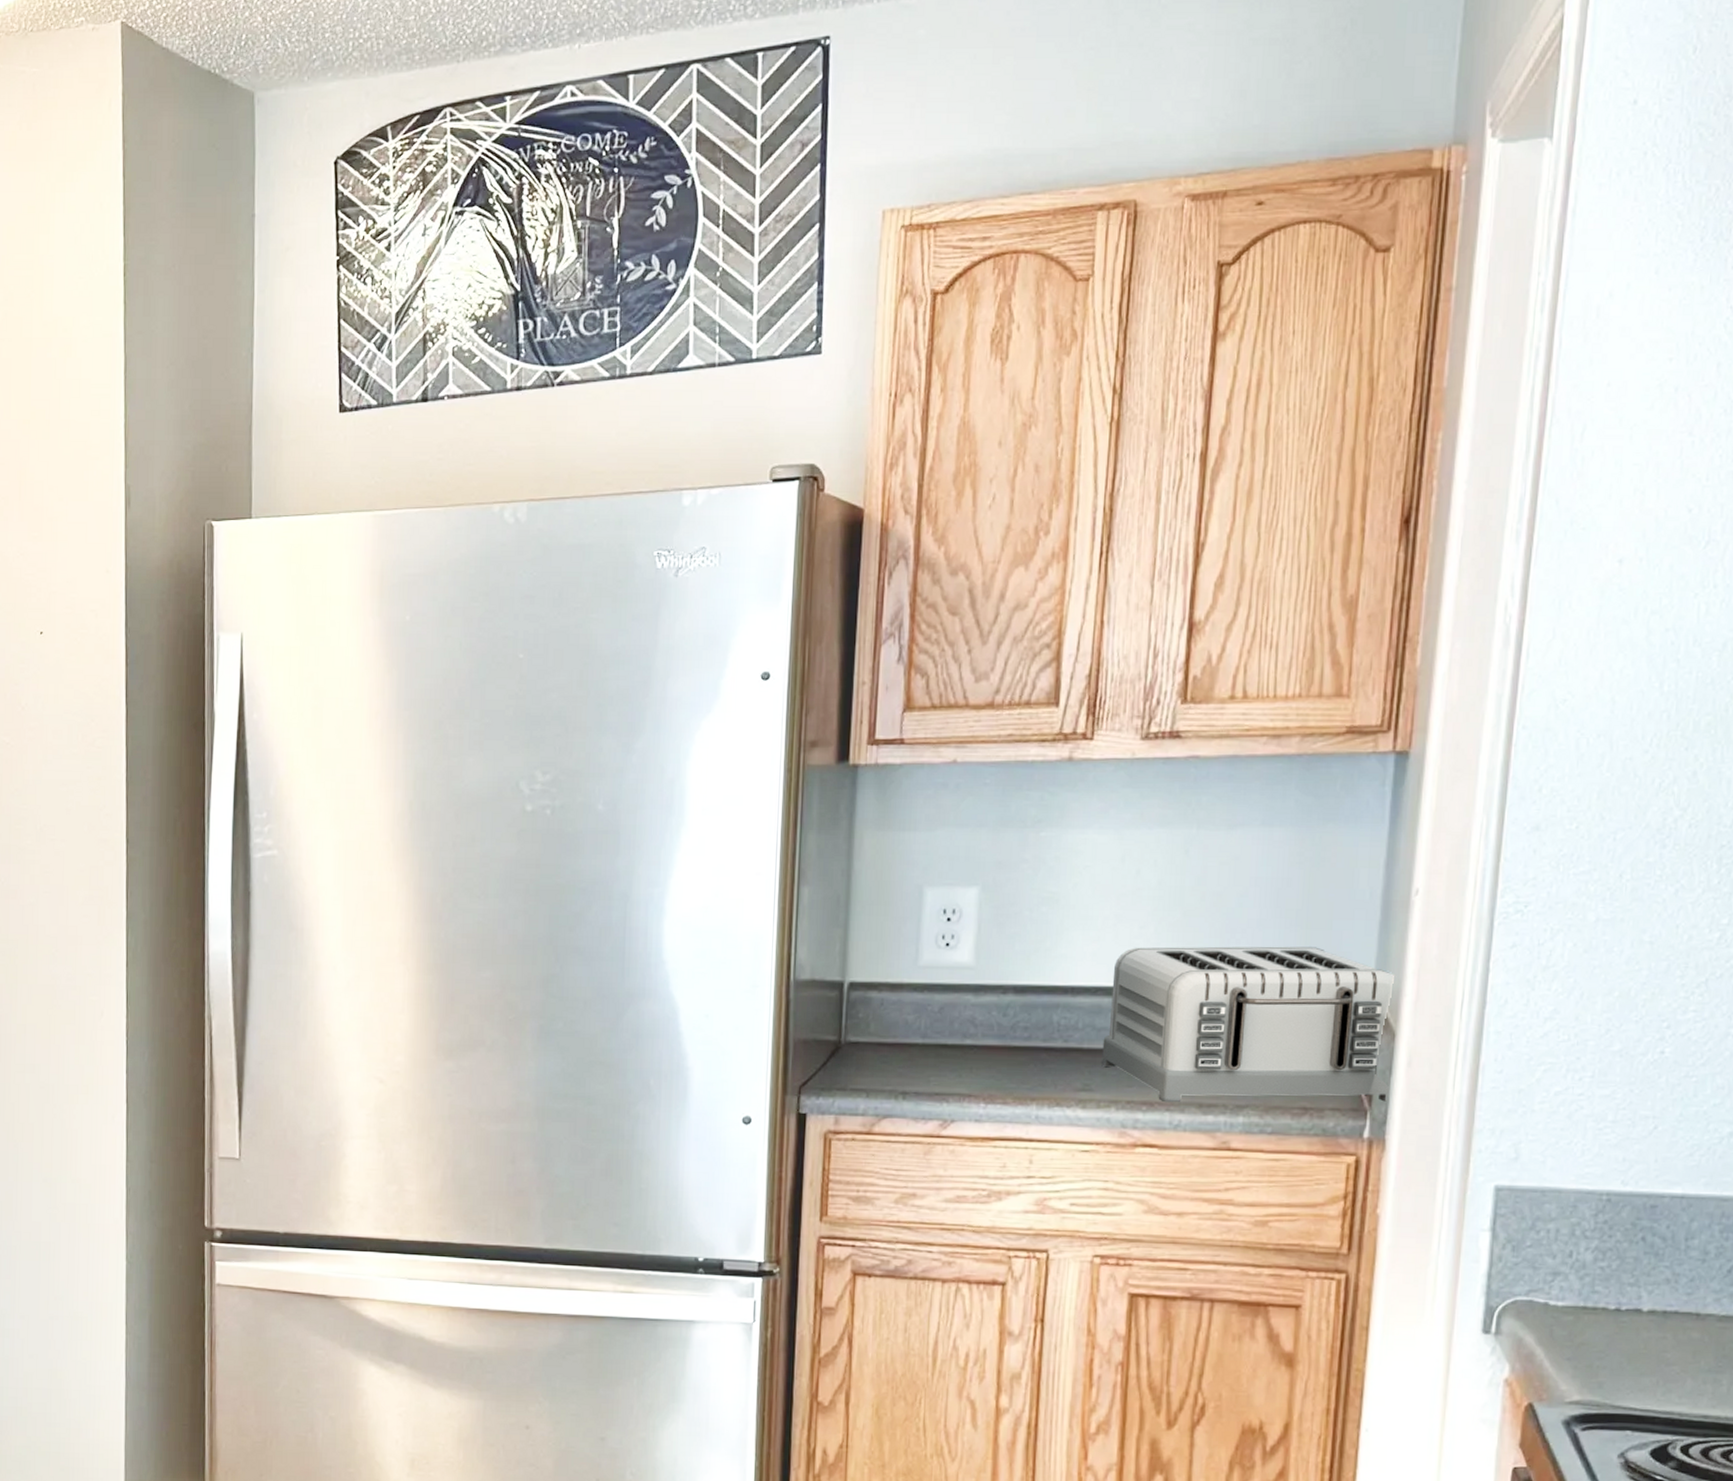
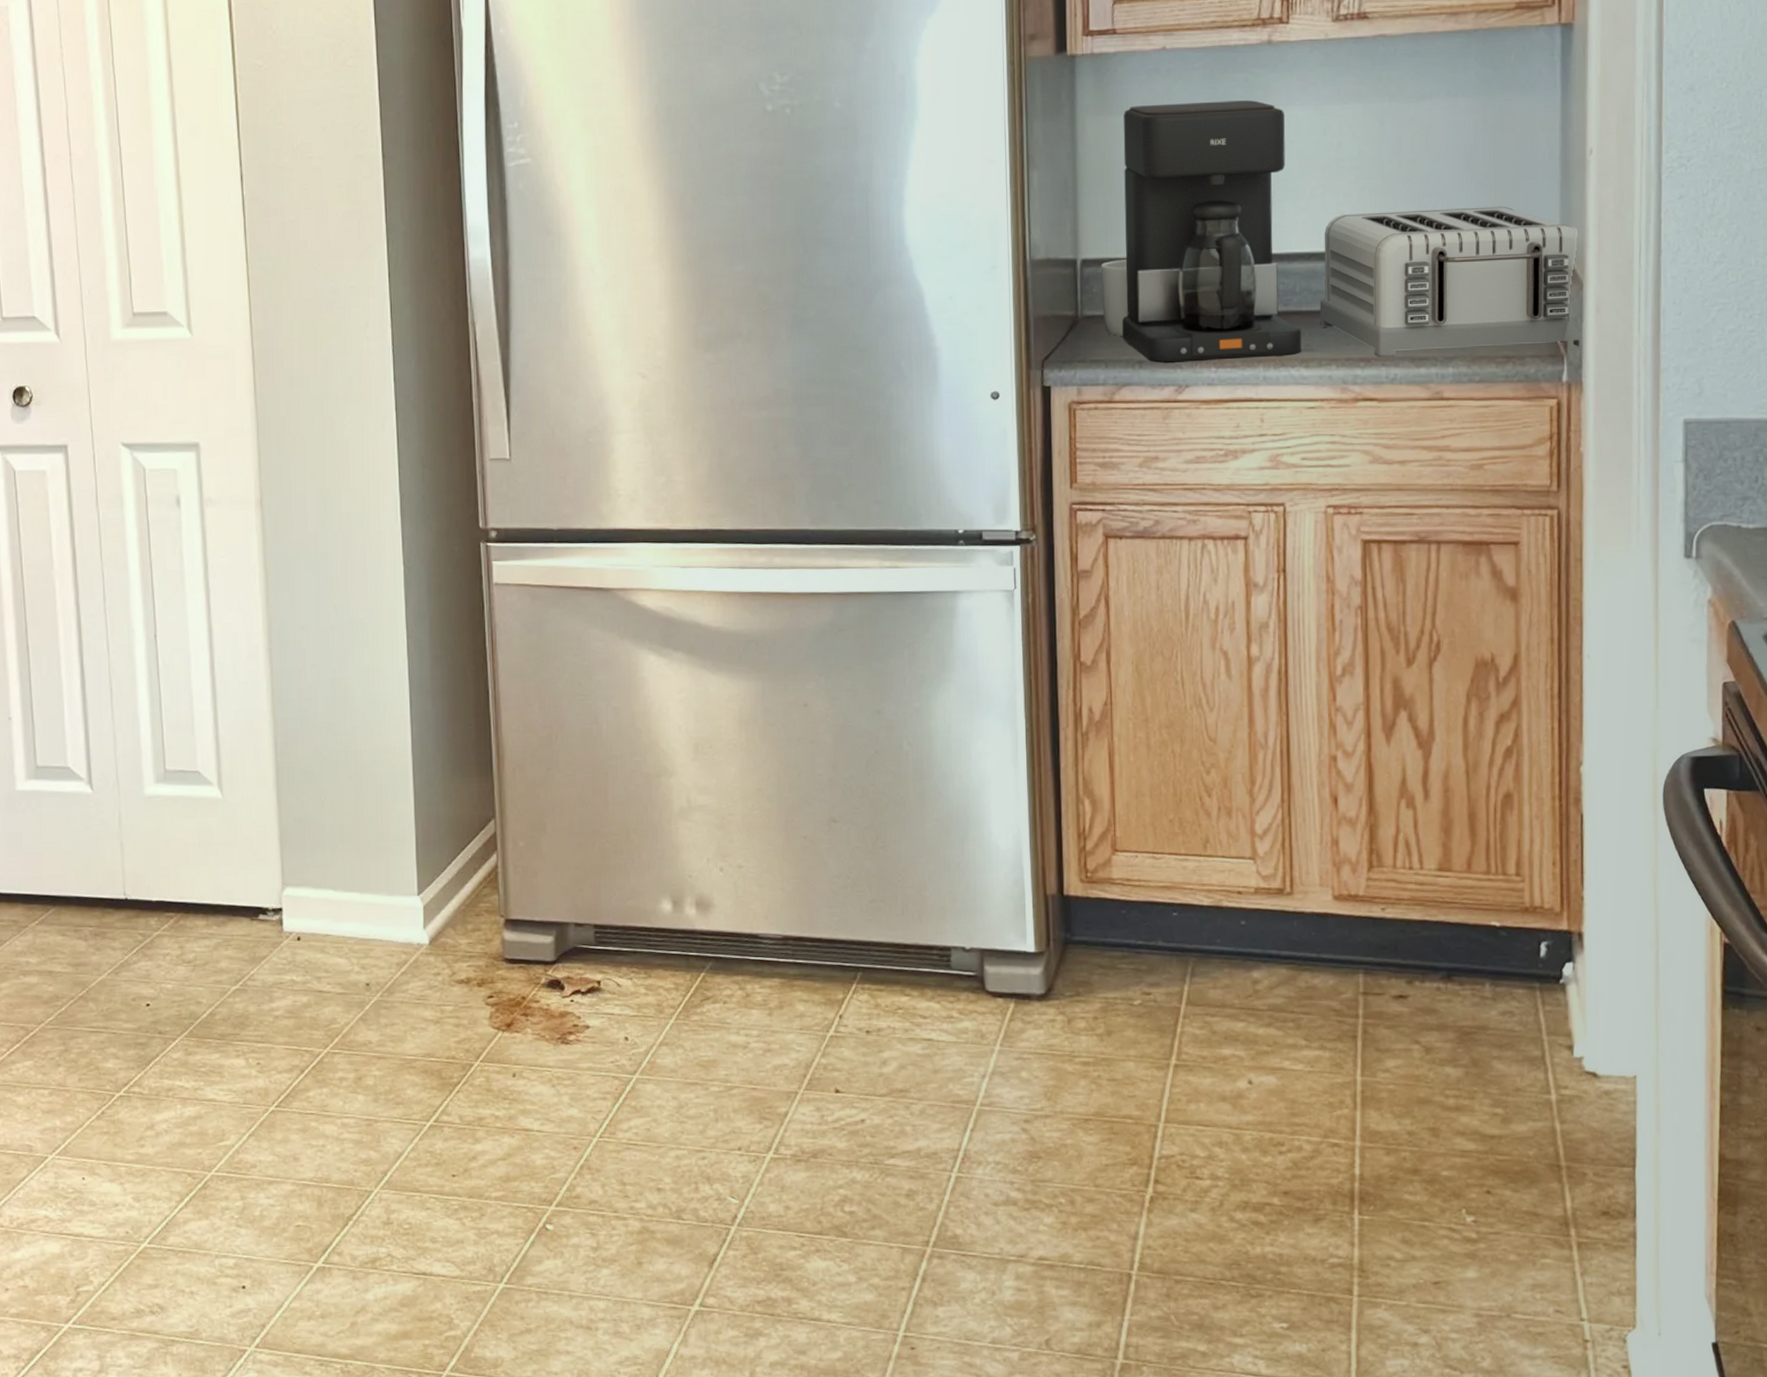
mug: none [867,984,897,1065] -> present [1100,260,1128,336]
coffee maker: none [887,820,1082,1096] -> present [1122,100,1301,363]

